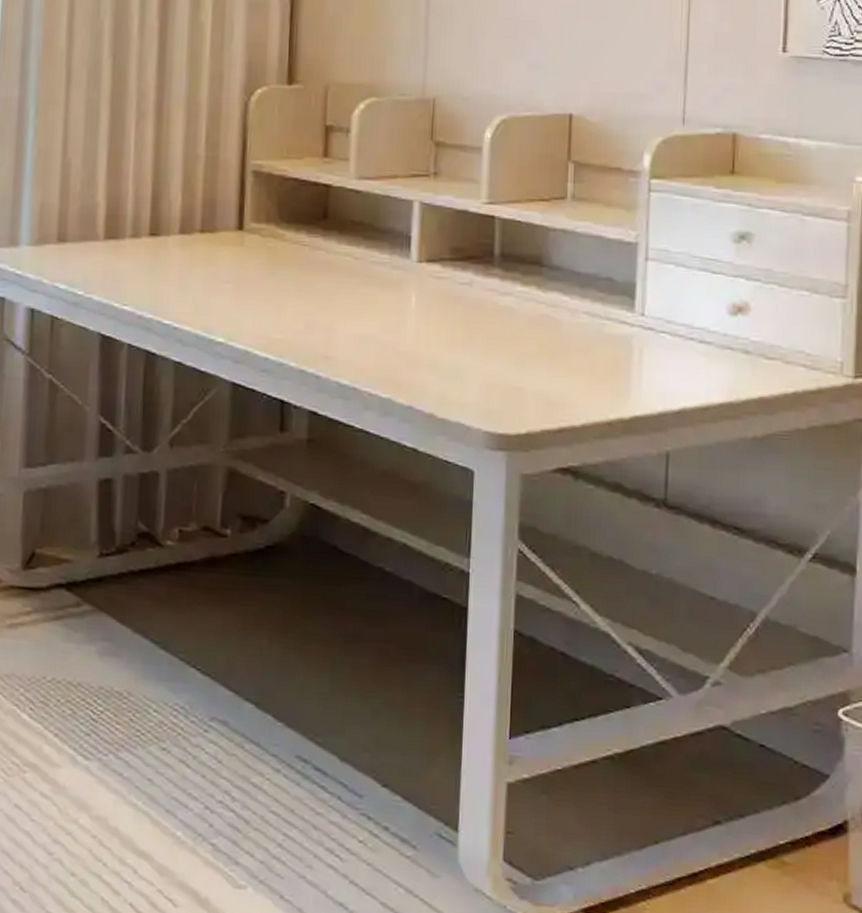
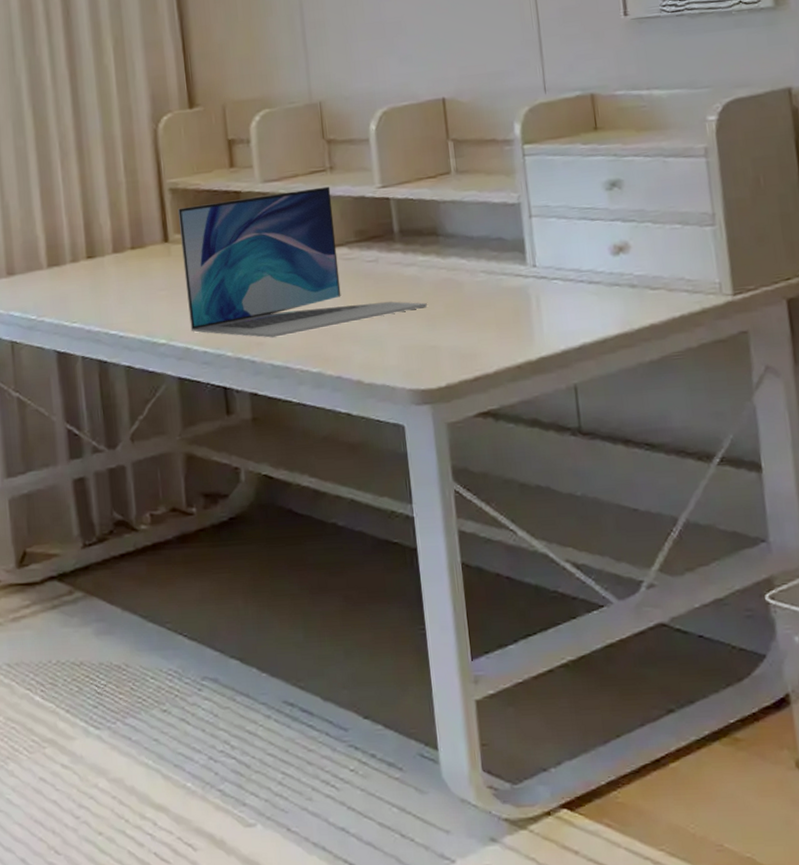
laptop: none [254,193,519,353] -> present [177,186,427,338]

